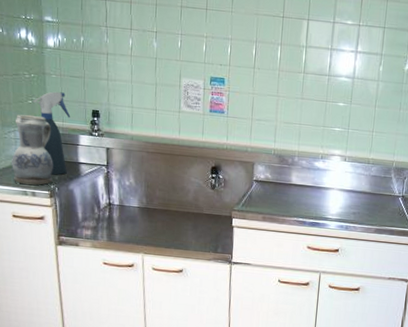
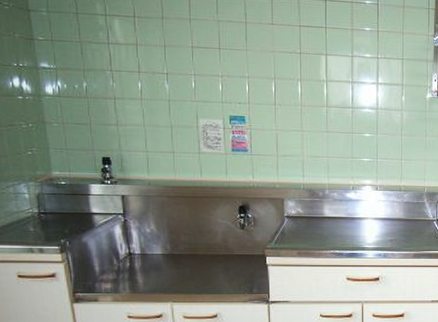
ceramic jug: present [12,114,53,186] -> none [12,166,63,242]
spray bottle: present [32,91,71,175] -> none [32,140,78,229]

